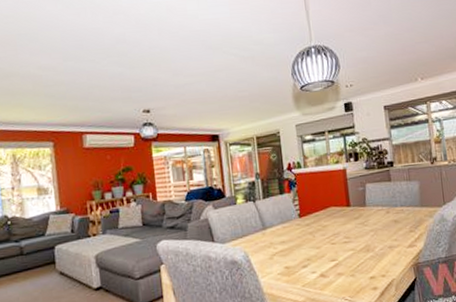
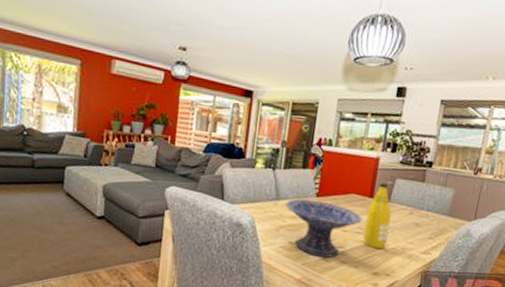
decorative bowl: none [273,220,346,275] -> present [285,198,363,258]
bottle: none [347,191,375,254] -> present [362,183,392,249]

